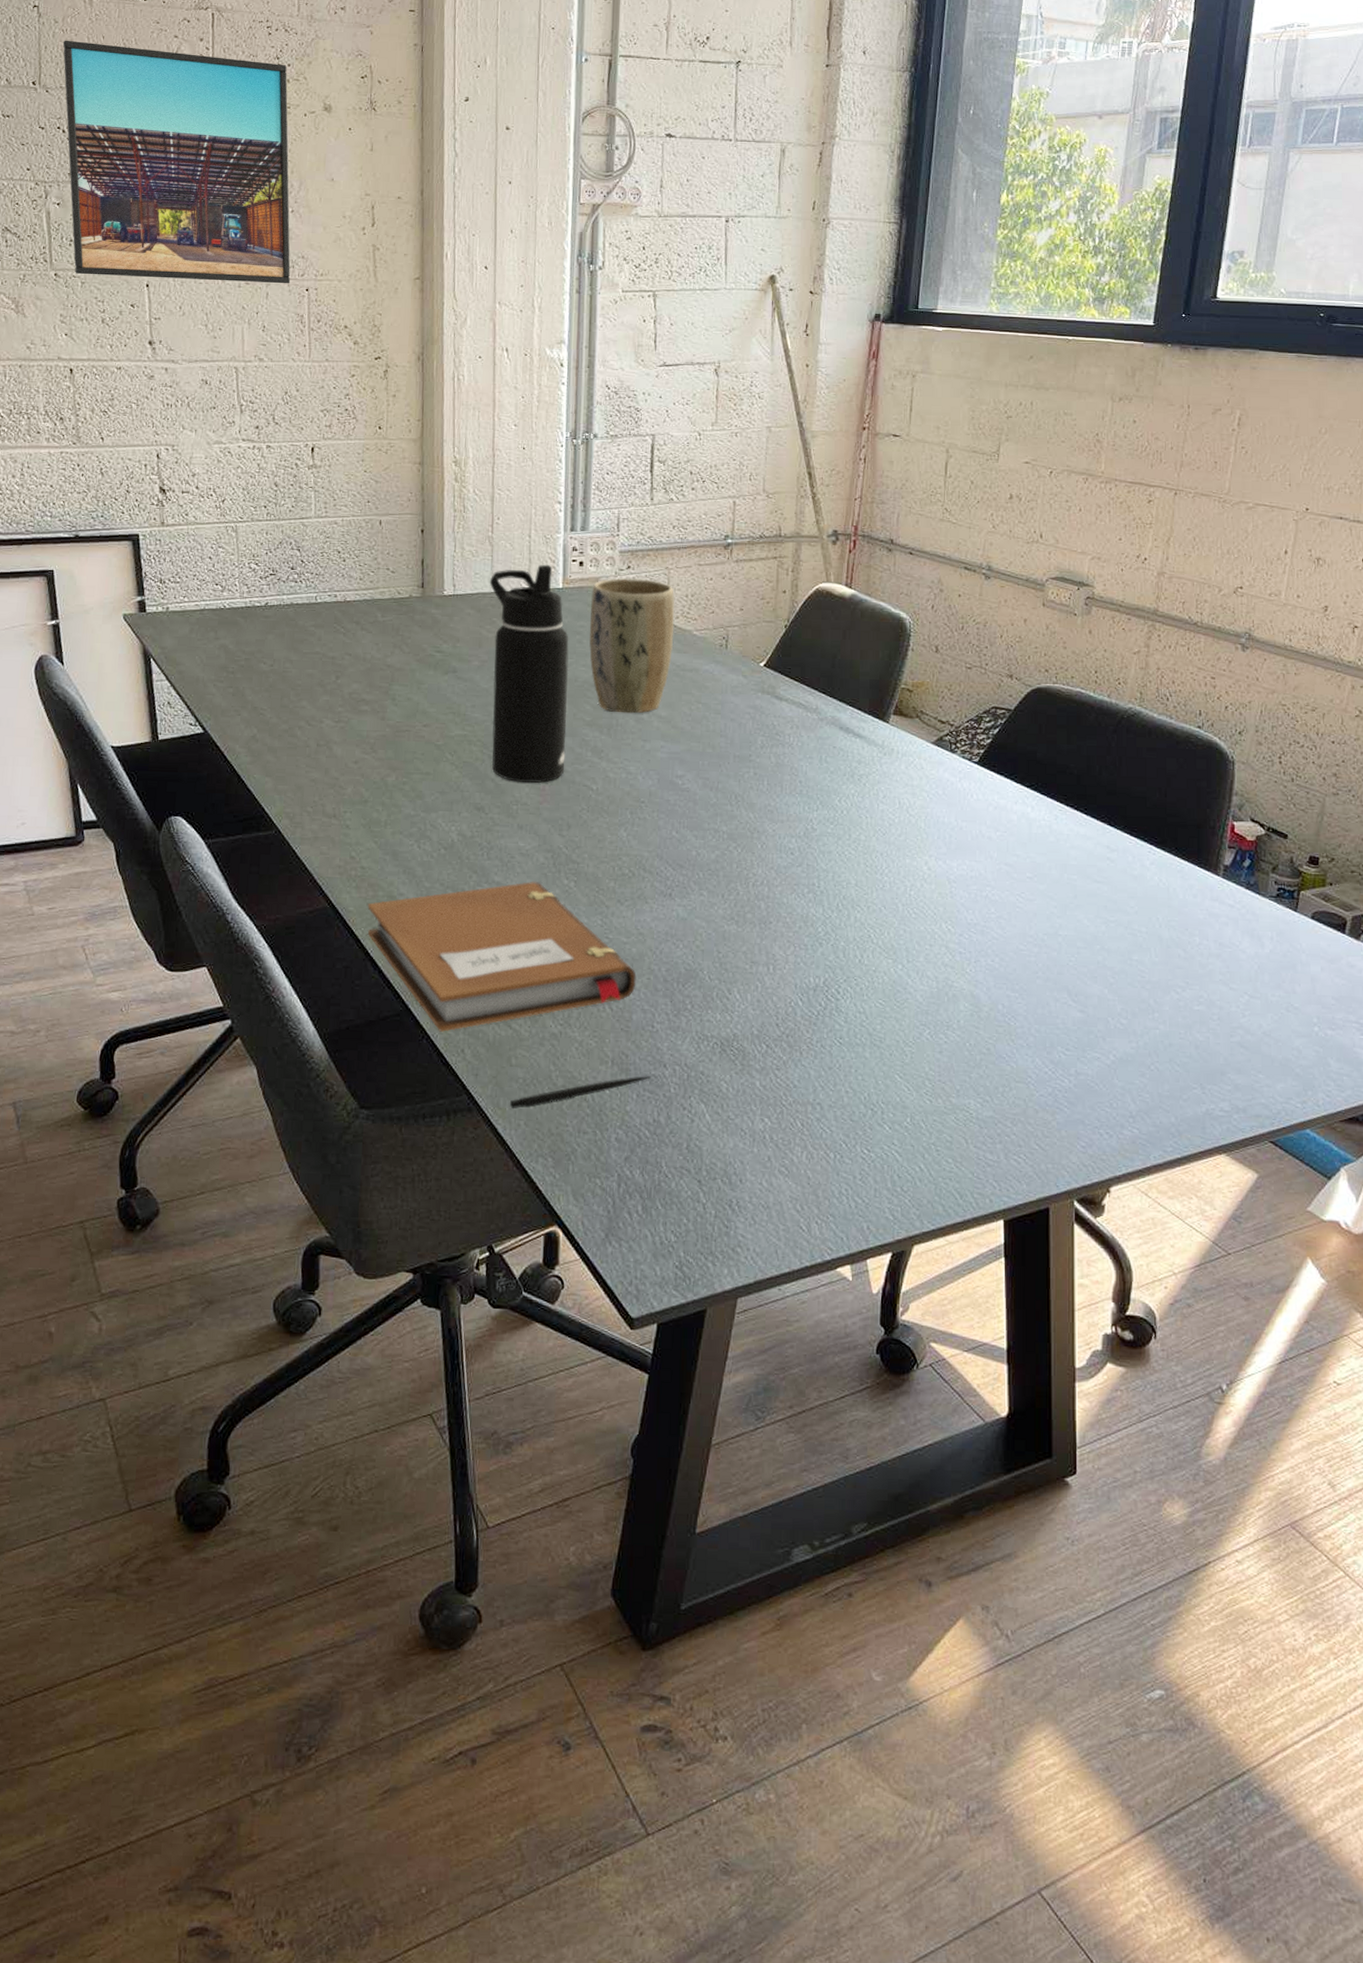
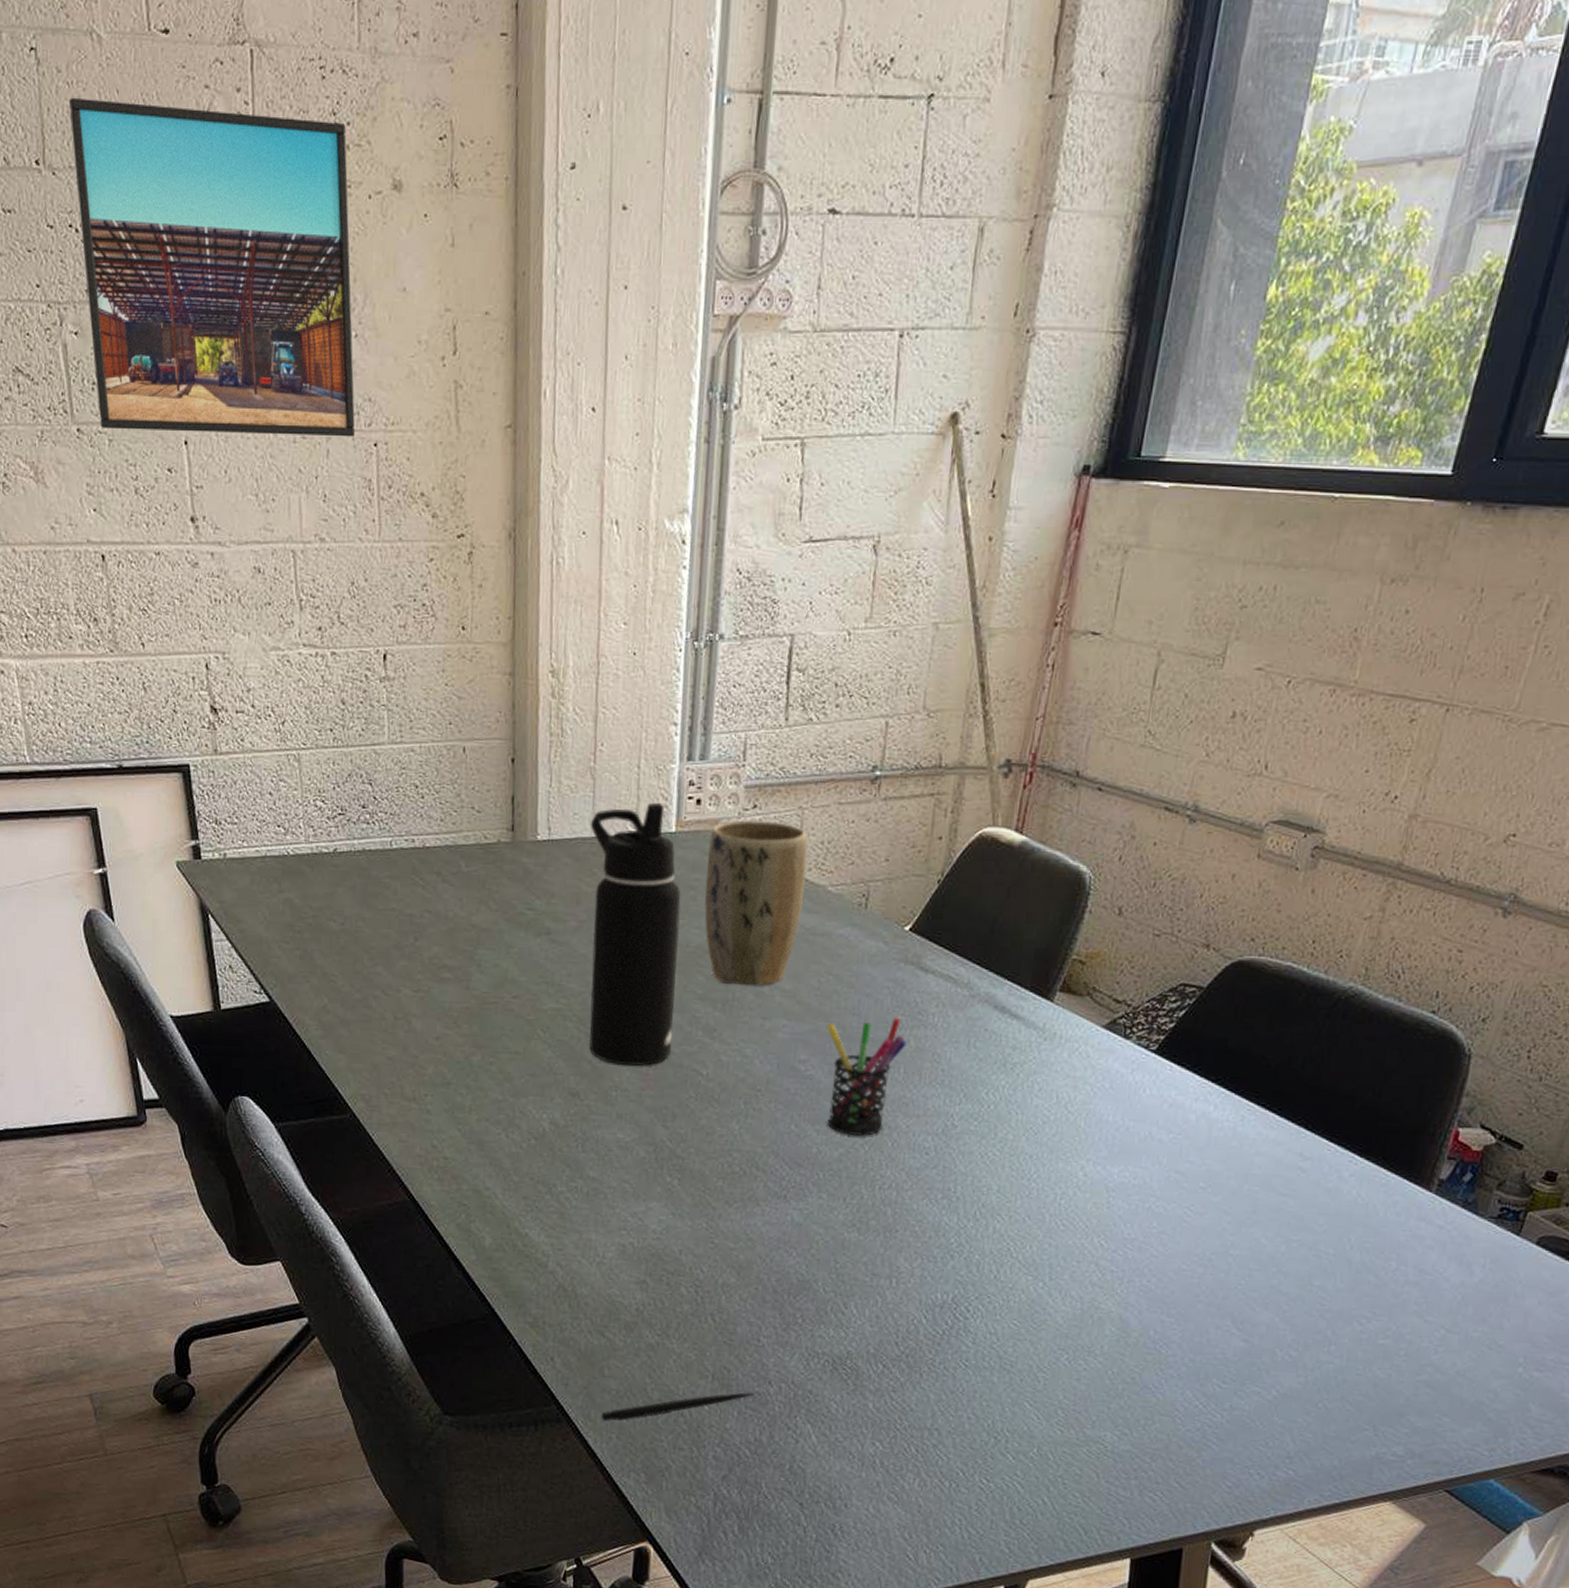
notebook: present [367,882,637,1032] -> none [450,1178,743,1338]
pen holder: none [699,737,769,839] -> present [827,1017,908,1136]

